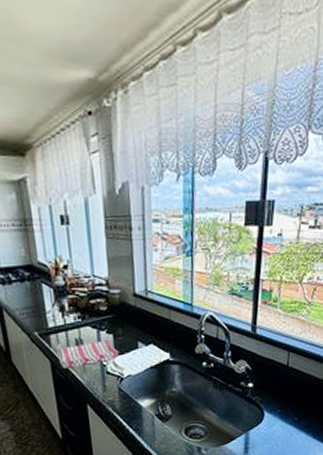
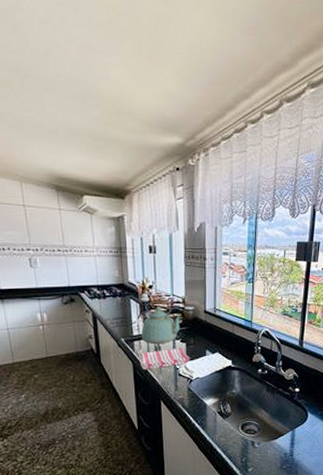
kettle: none [58,282,105,337] -> present [141,299,181,344]

